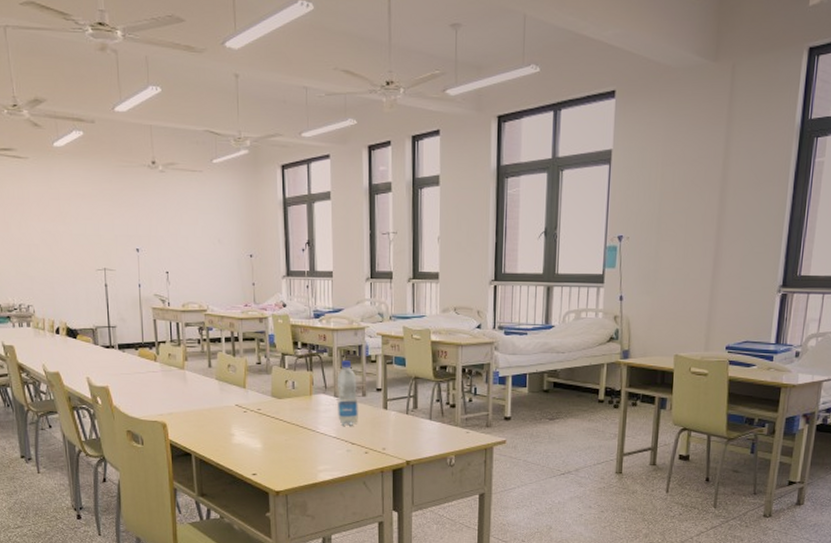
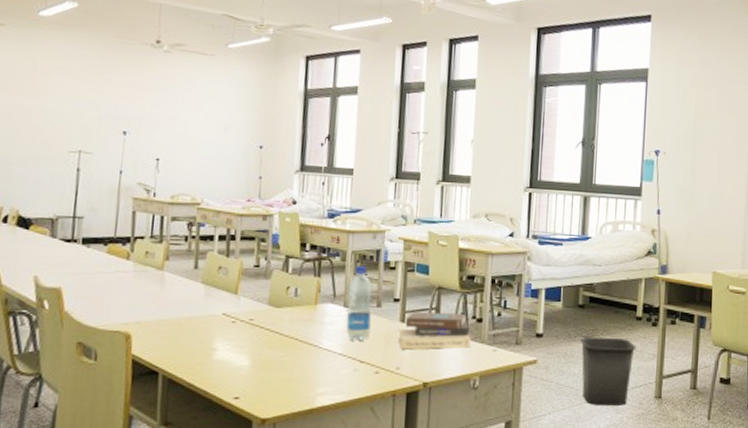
books: none [382,399,447,433] -> present [398,311,472,350]
waste bin: none [545,418,598,480] -> present [580,336,636,406]

